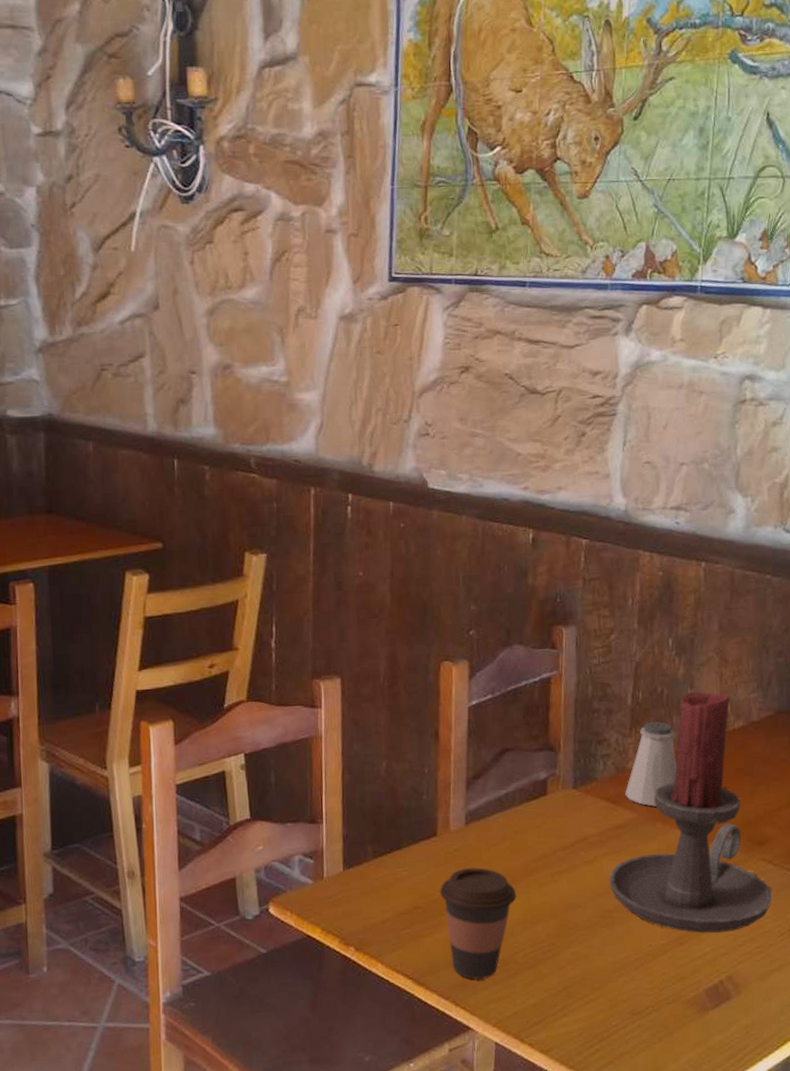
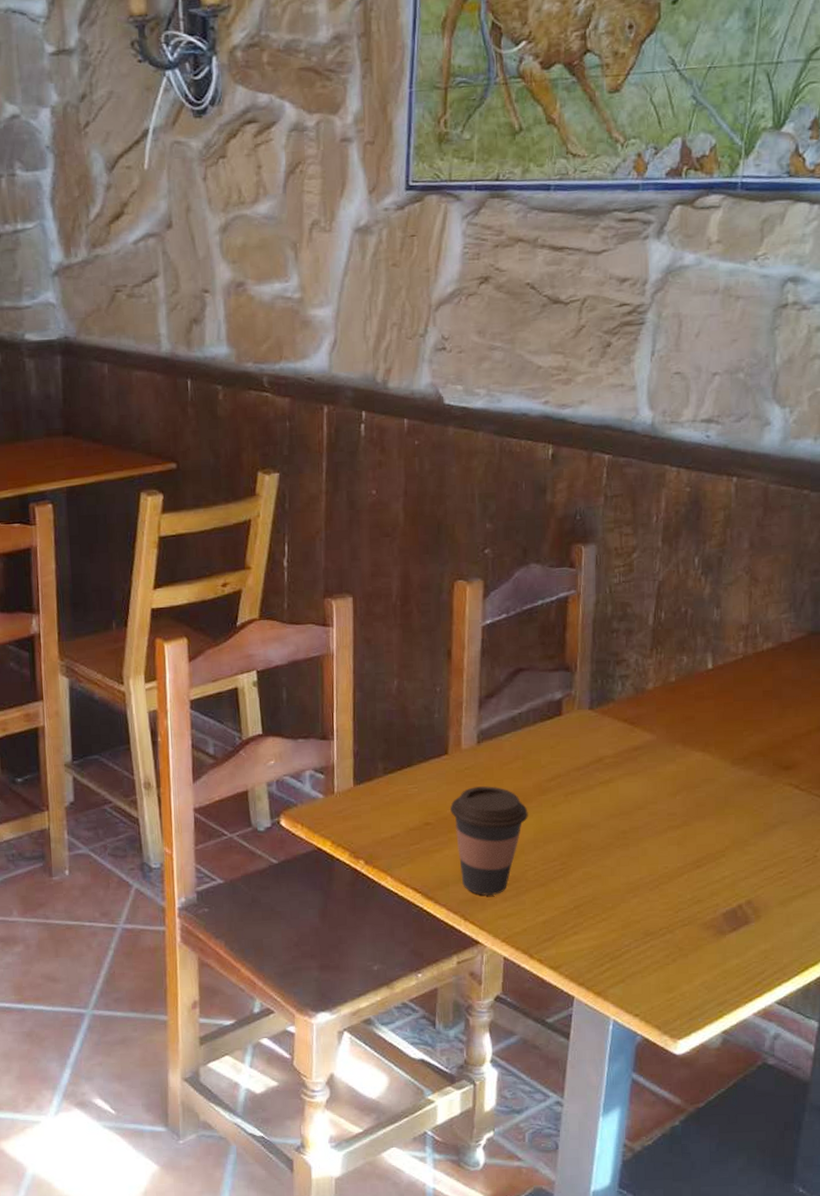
candle holder: present [609,691,773,933] -> none [625,611,798,857]
saltshaker: present [625,721,677,807] -> none [644,642,699,729]

